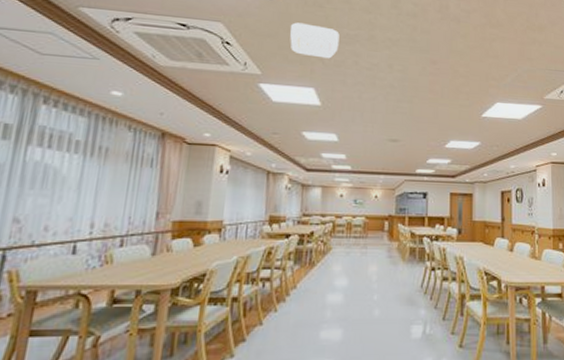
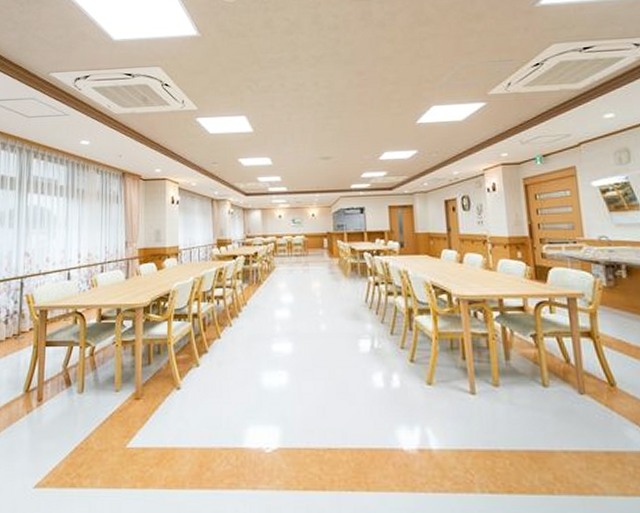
ceiling light: present [290,22,340,59] -> none [219,54,264,86]

